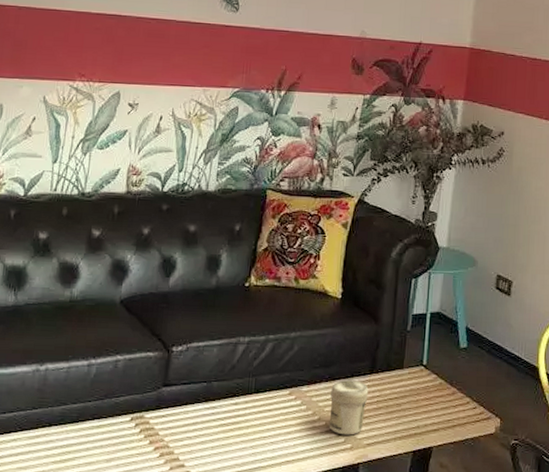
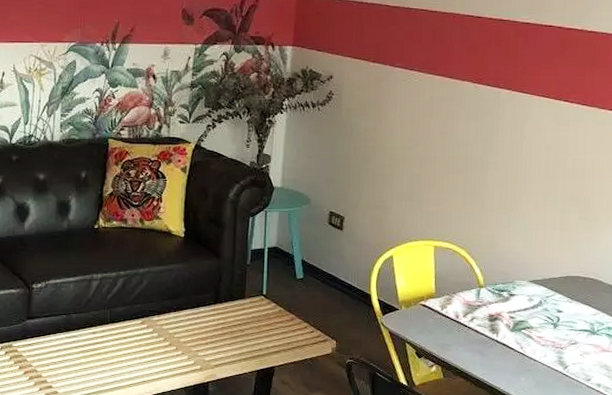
jar: present [329,380,369,435] -> none [179,310,214,358]

